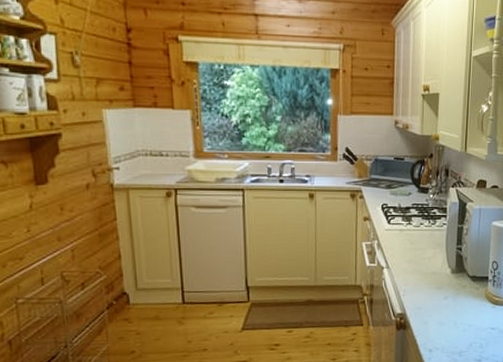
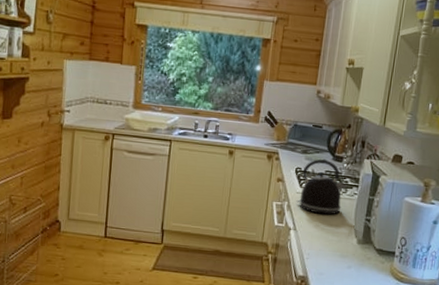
kettle: none [386,193,435,249] -> present [296,159,347,215]

